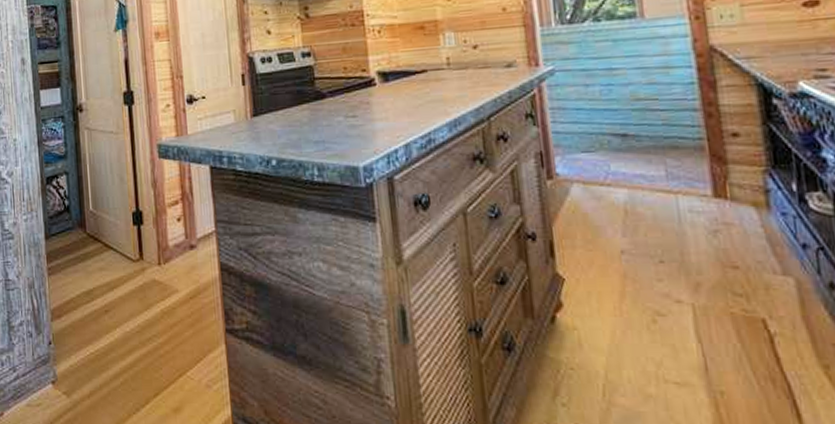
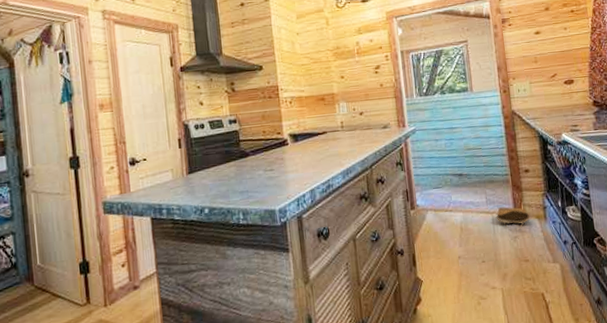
woven basket: none [682,185,740,222] -> present [496,207,530,231]

